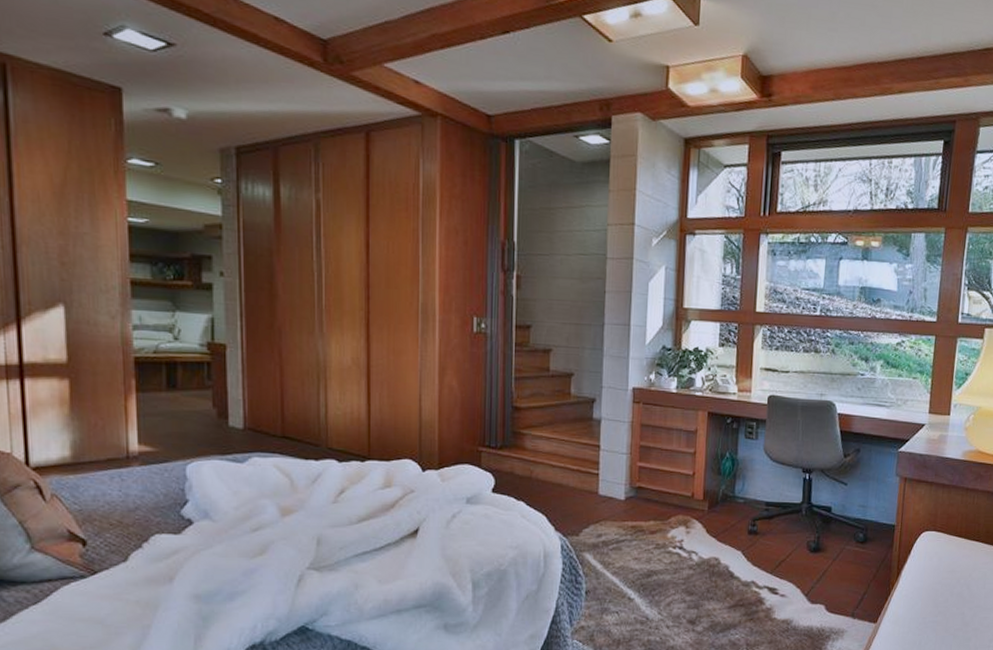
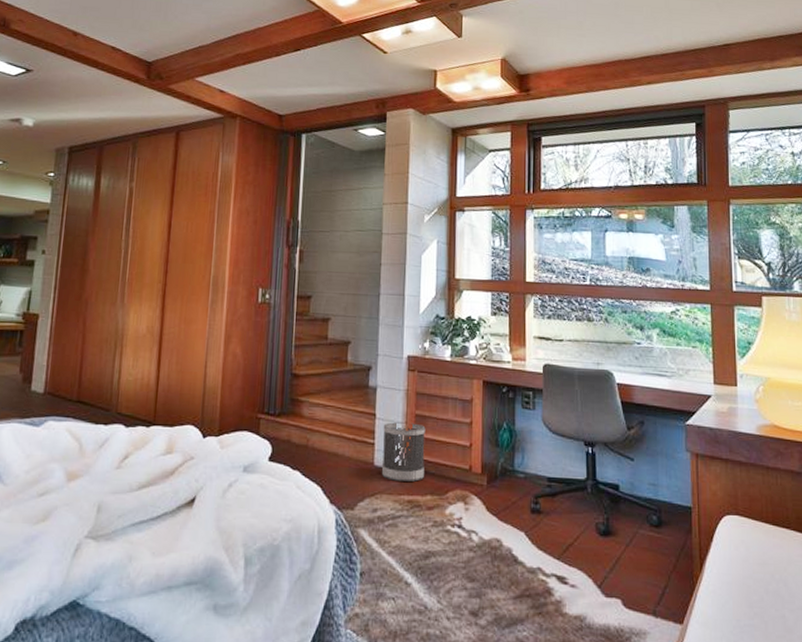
wastebasket: none [606,453,650,509] -> present [381,422,426,482]

